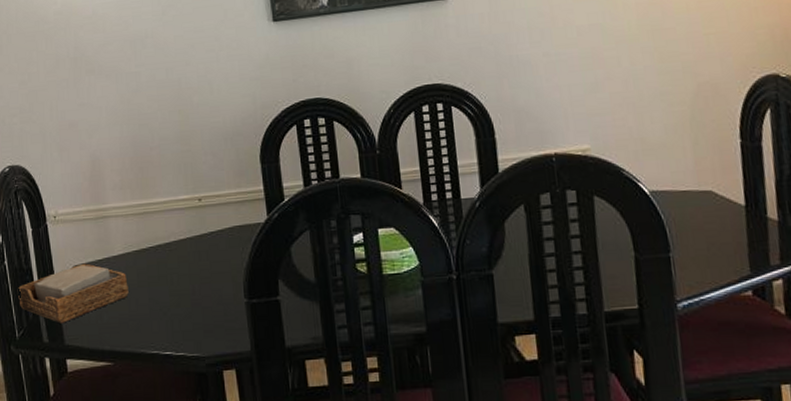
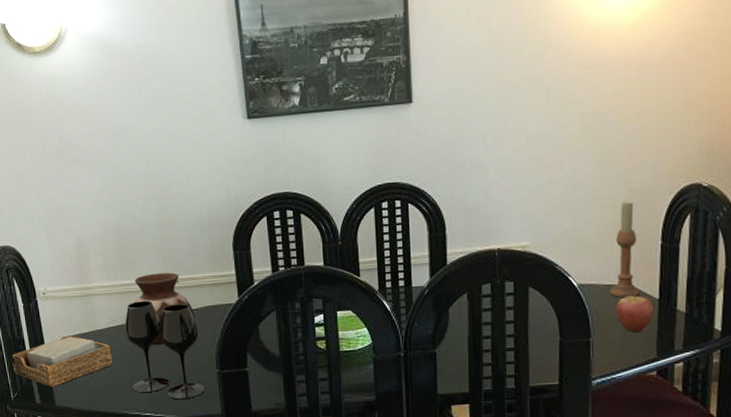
wine glass: none [142,222,232,335] -> present [124,301,205,400]
vase: none [153,190,220,273] -> present [134,272,195,346]
candlestick: none [687,96,724,205] -> present [609,201,641,297]
fruit: none [696,194,742,246] -> present [616,289,654,333]

